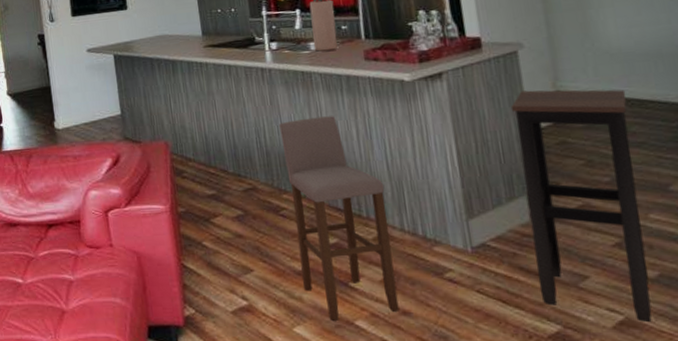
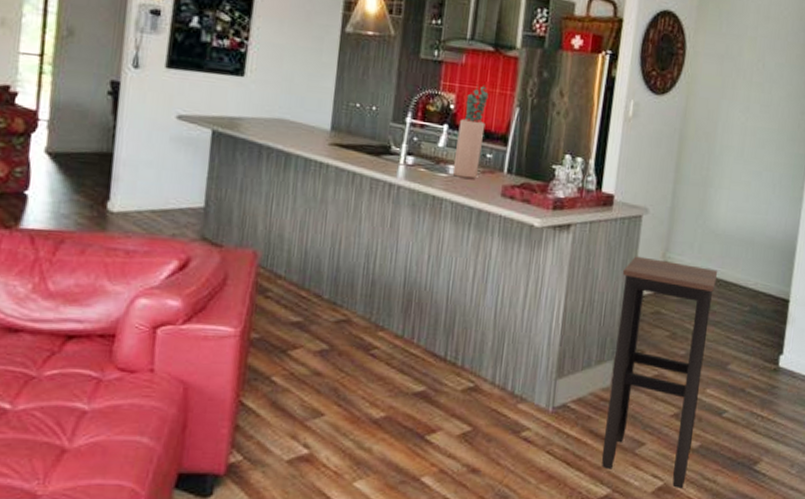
bar stool: present [279,116,399,321] -> none [375,249,487,476]

